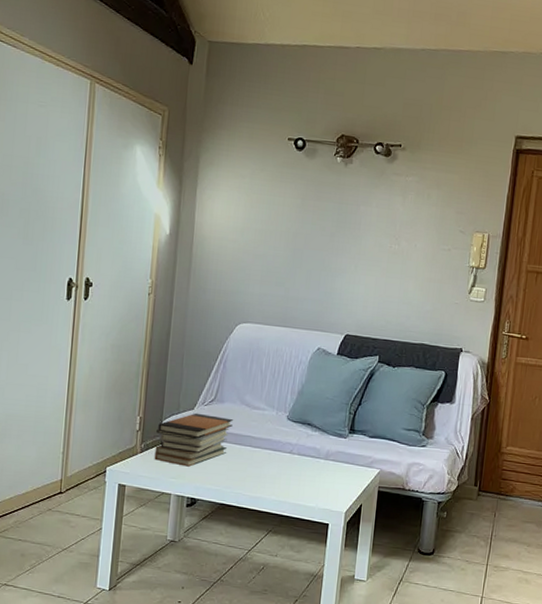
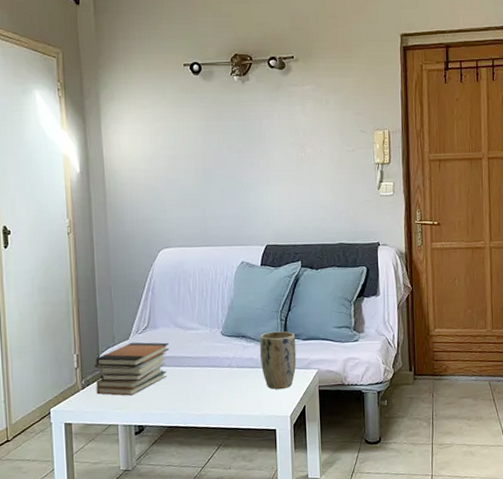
plant pot: none [322,423,362,484] -> present [259,331,297,389]

